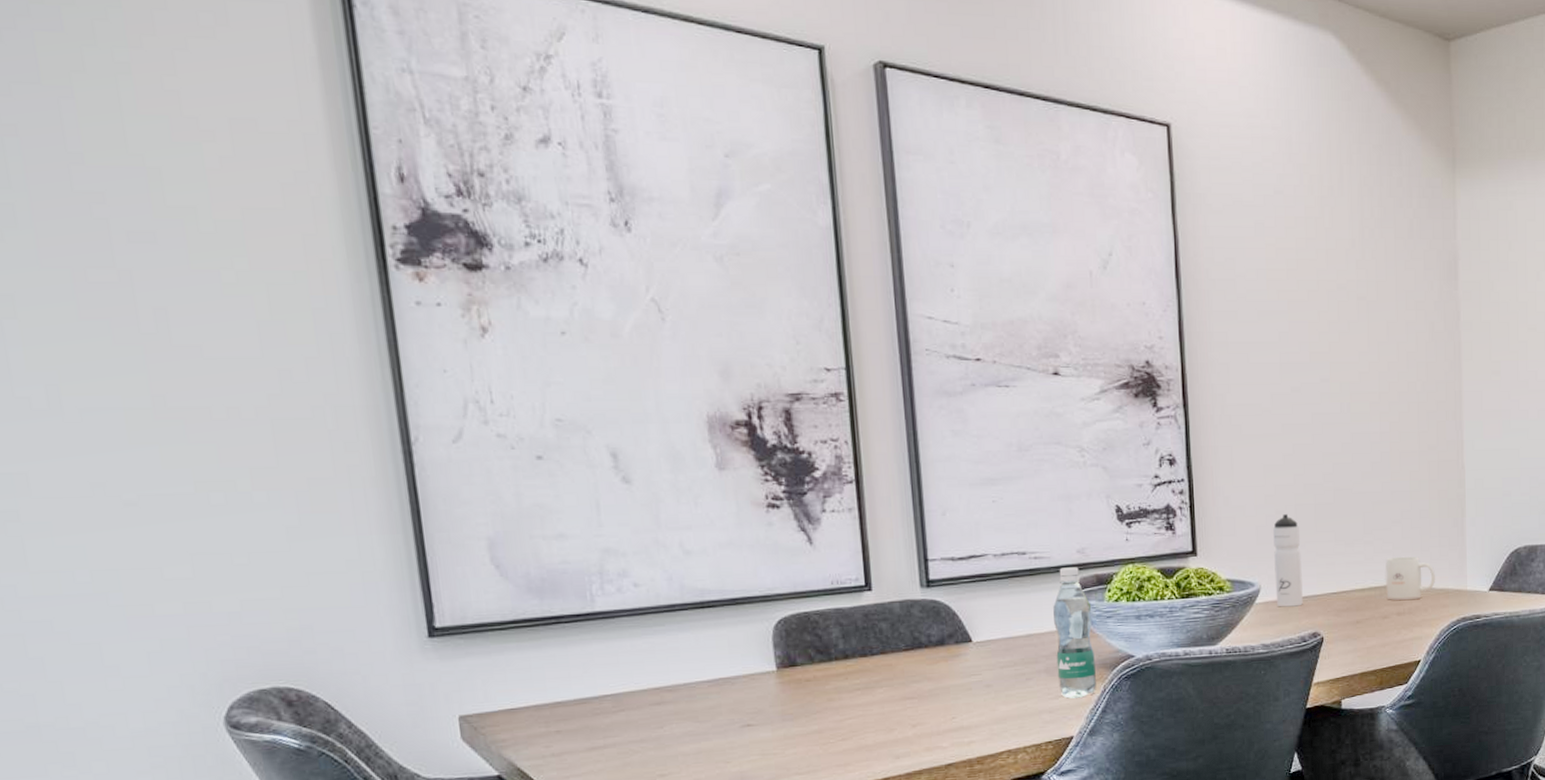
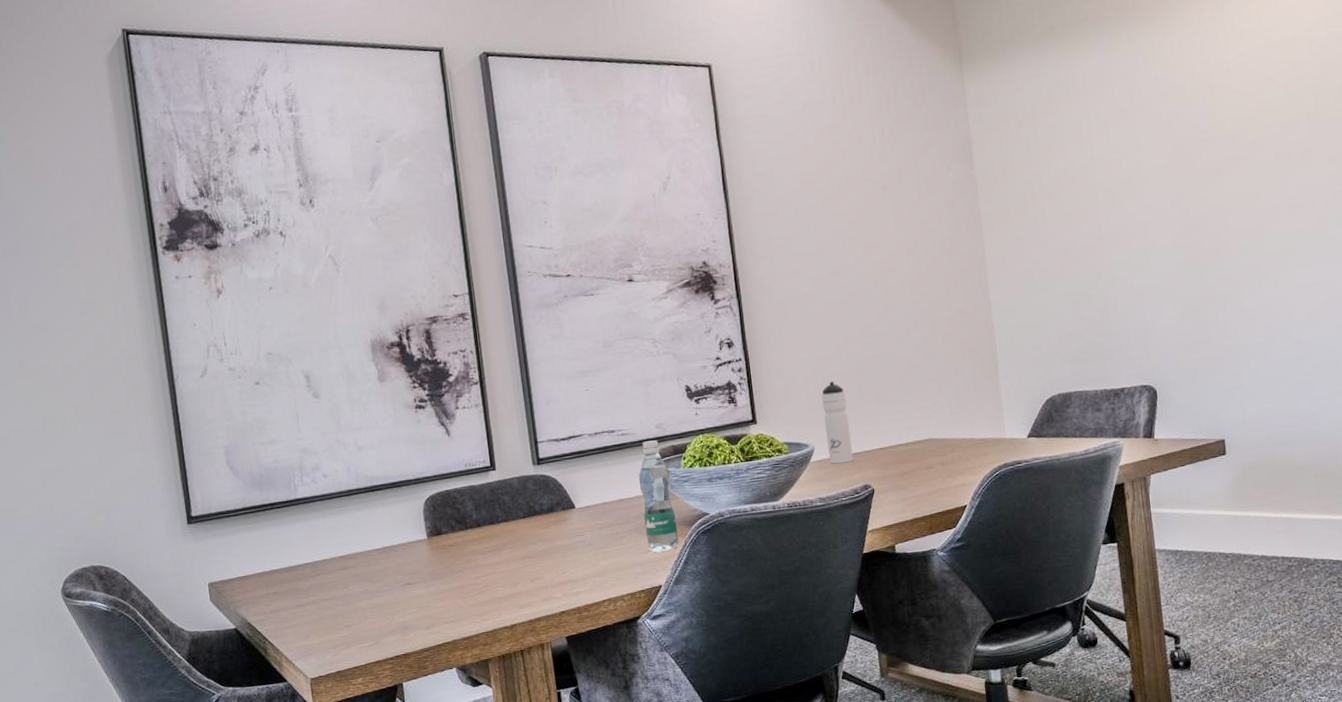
mug: present [1385,556,1435,601] -> none [926,411,975,453]

